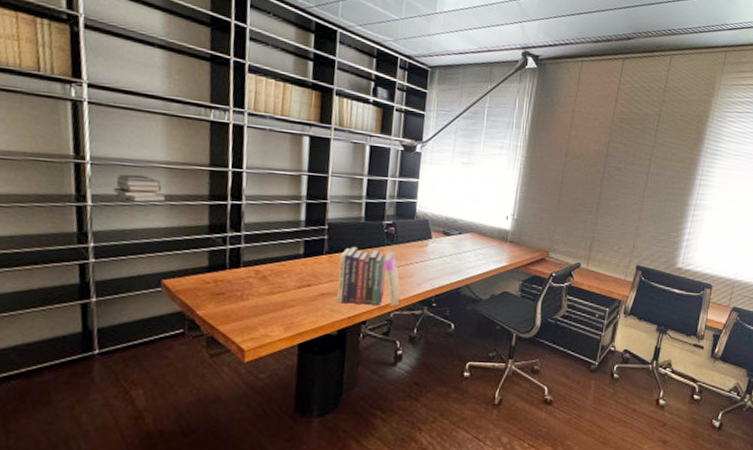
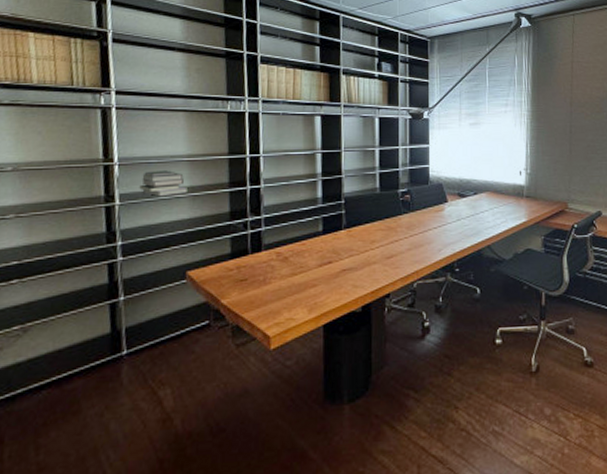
books: present [337,246,401,307] -> none [358,218,422,278]

